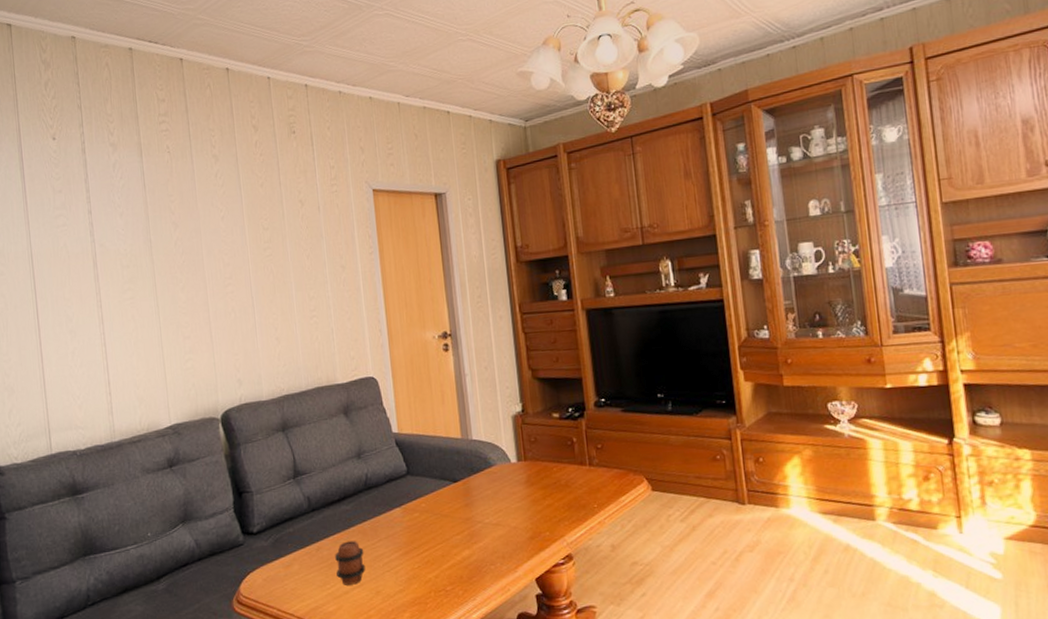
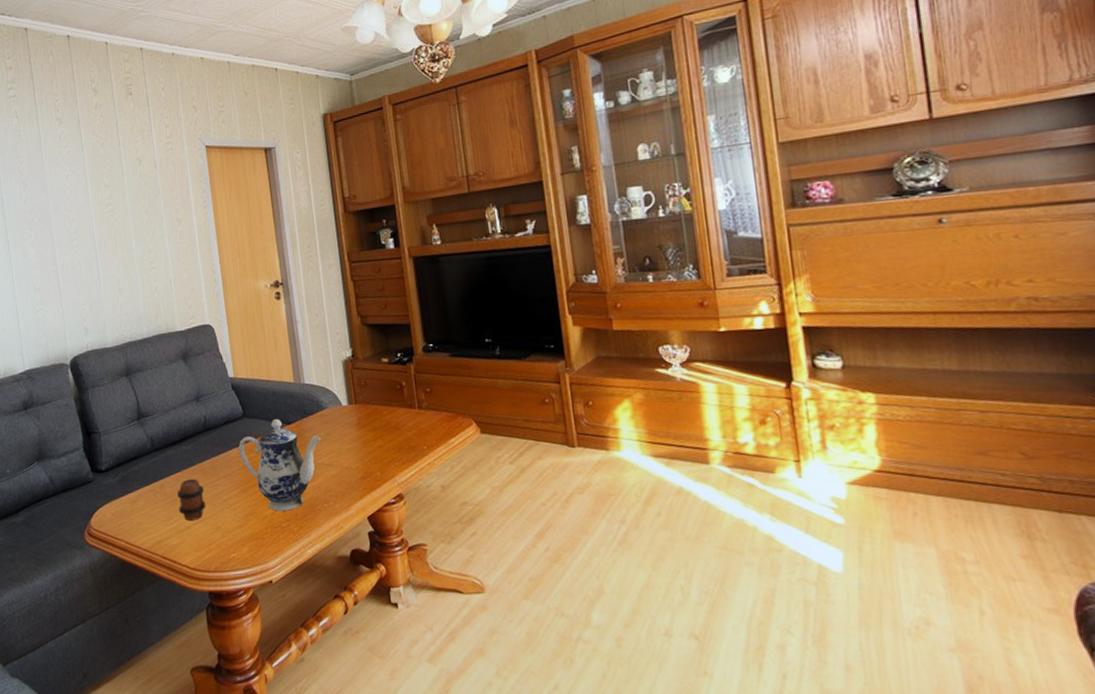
teapot: none [401,476,489,574] -> present [238,418,321,511]

